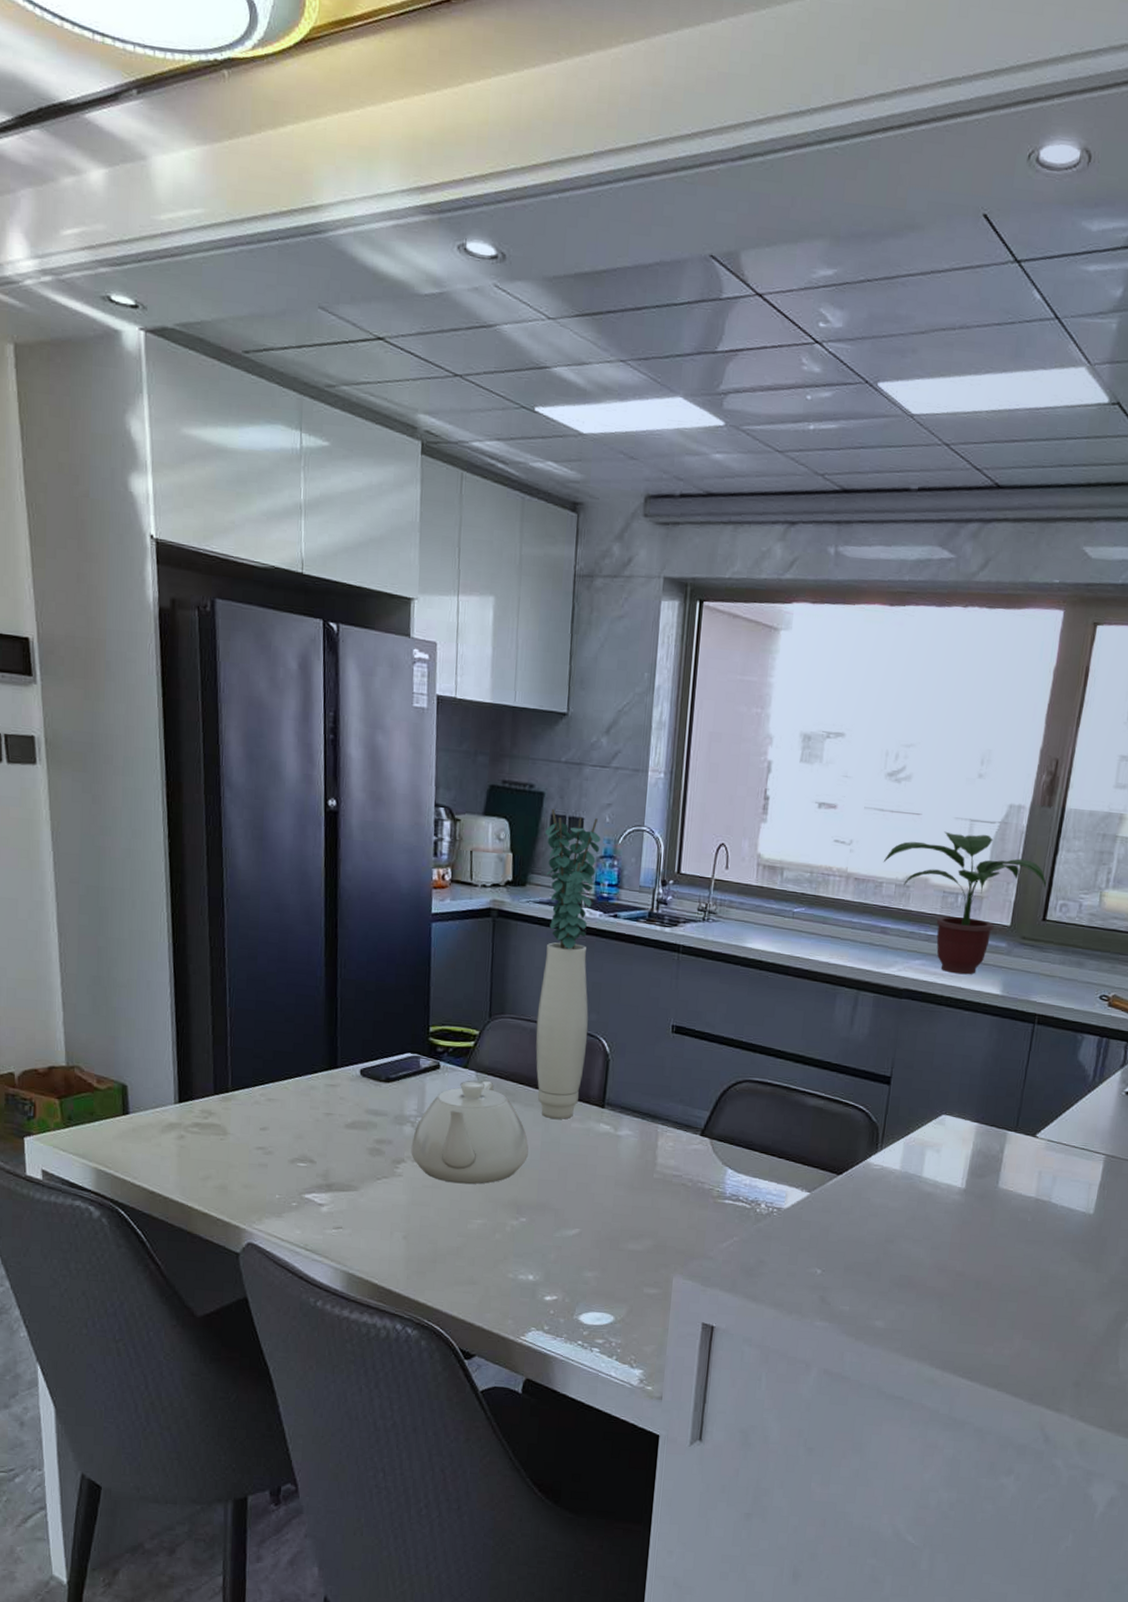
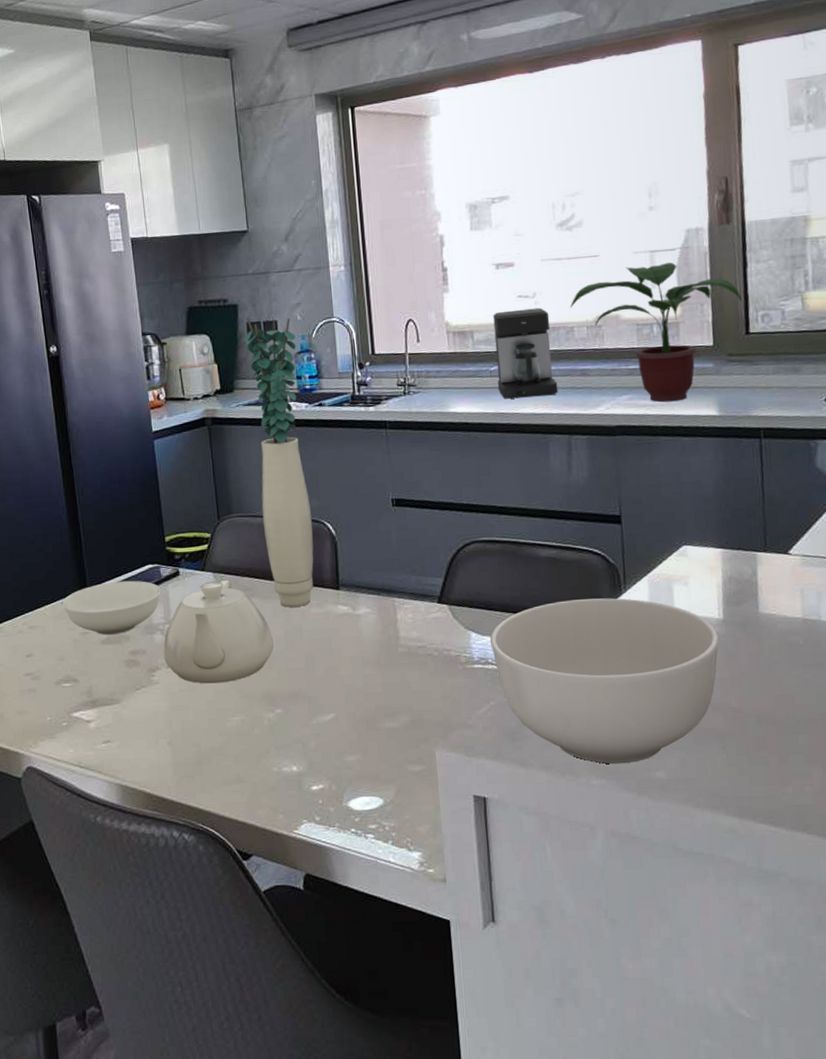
bowl: none [307,1065,418,1121] -> present [62,580,161,635]
bowl: none [744,1150,958,1310] -> present [489,598,720,765]
coffee maker: none [797,853,862,948] -> present [493,307,558,399]

